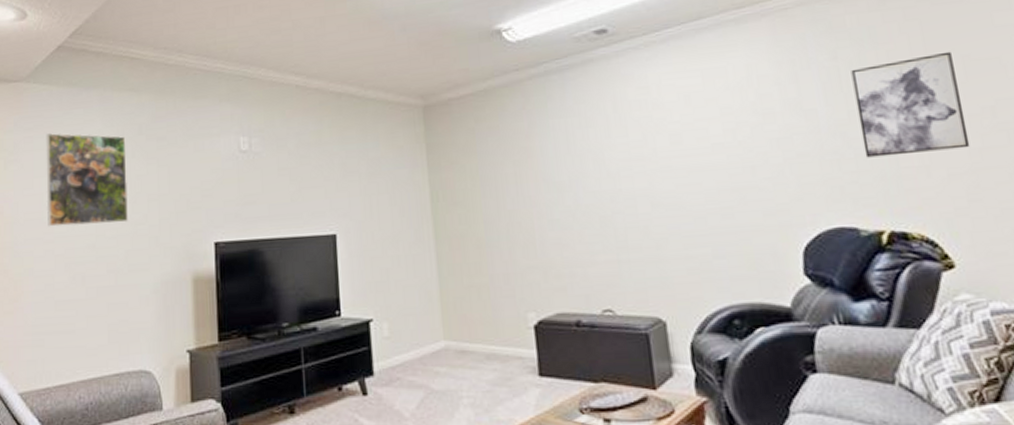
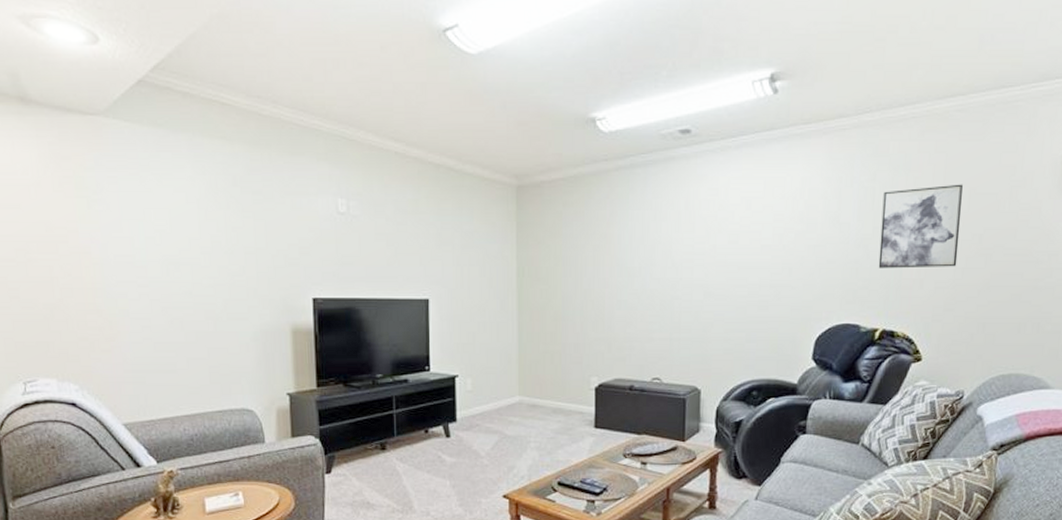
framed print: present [46,132,129,227] -> none [131,174,225,273]

